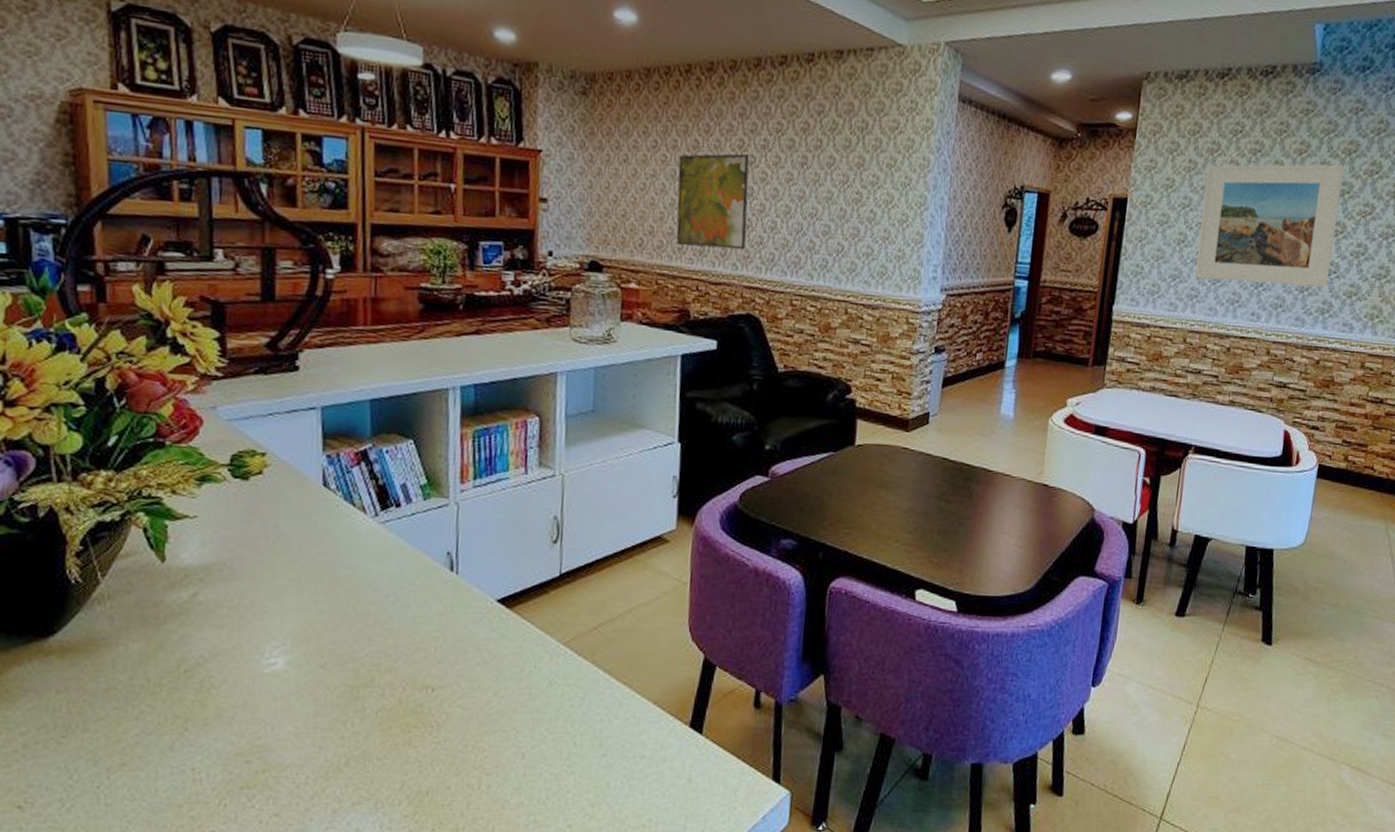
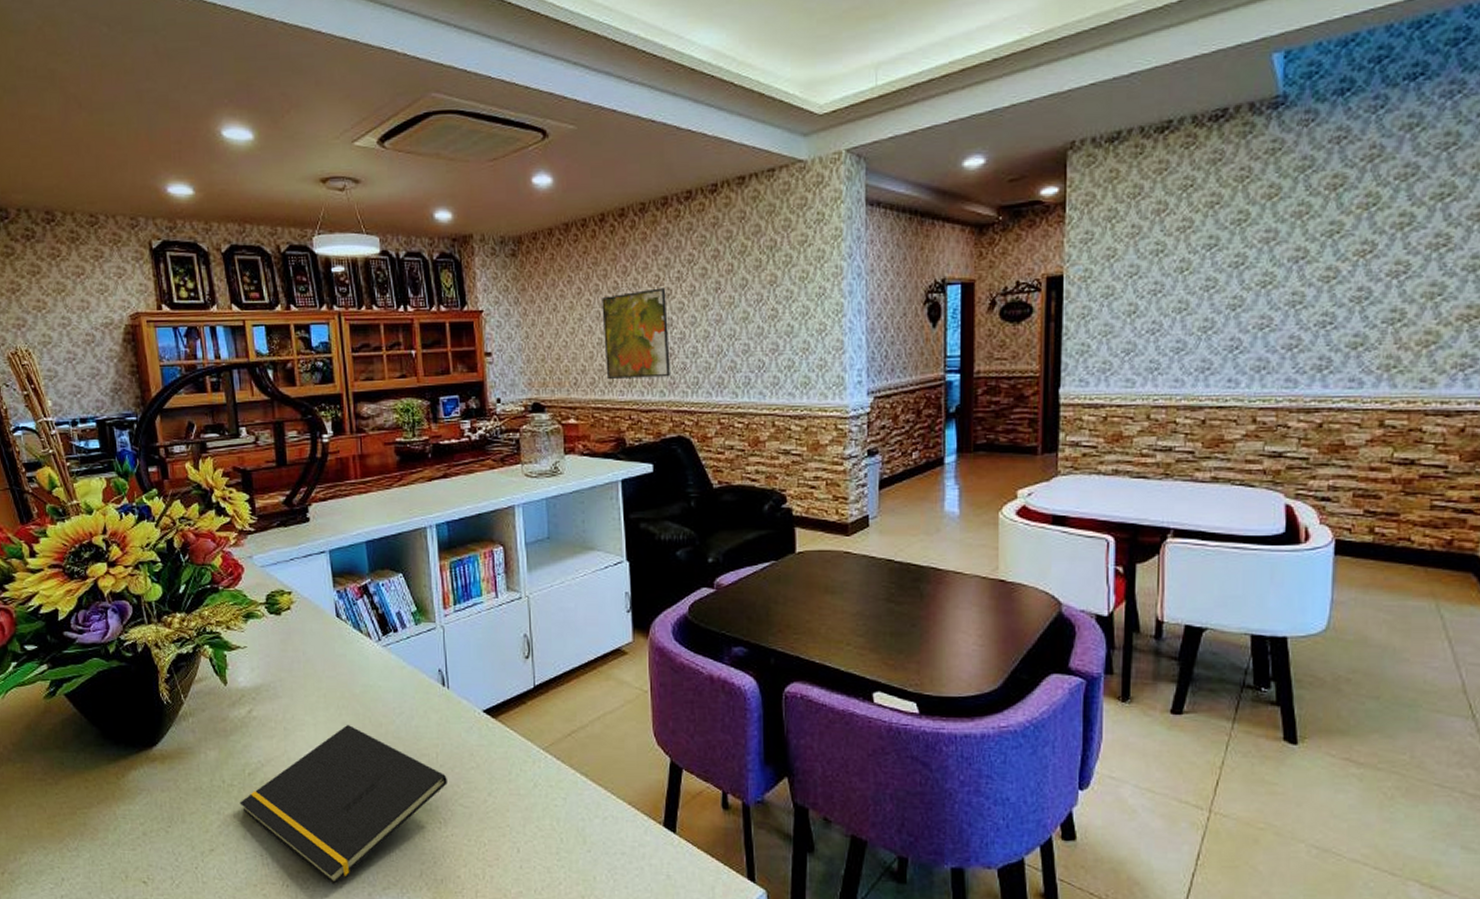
notepad: none [168,612,446,803] -> present [239,724,447,886]
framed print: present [1194,164,1344,288] -> none [1152,202,1329,349]

